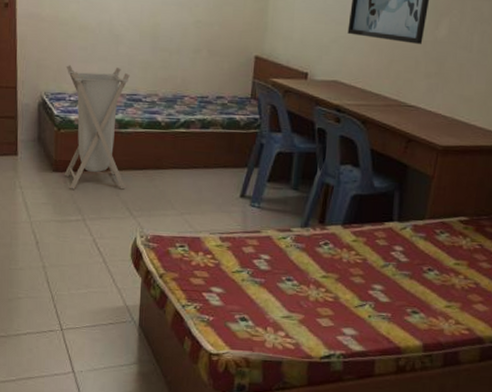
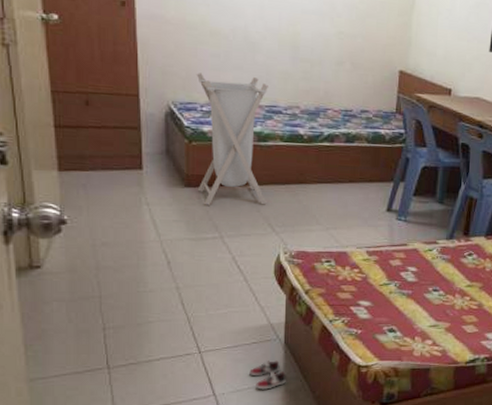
sneaker: none [106,342,141,371] -> present [249,361,287,390]

